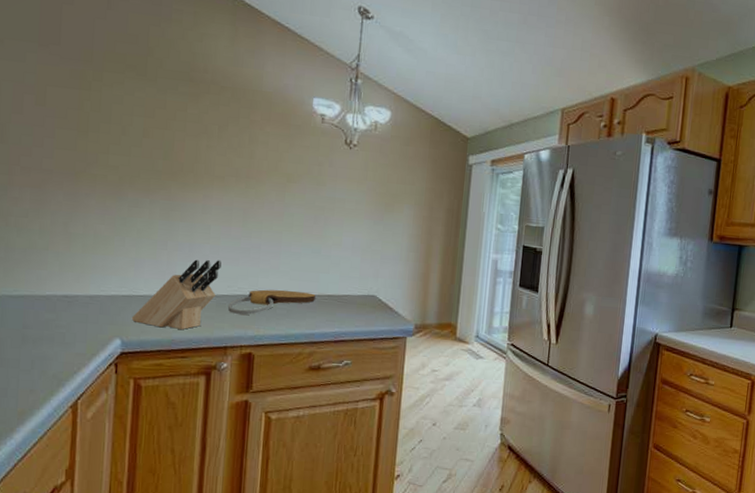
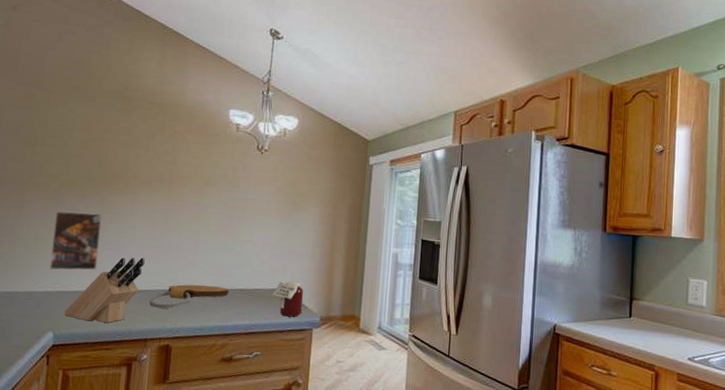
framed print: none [111,207,171,274] -> present [49,211,103,271]
jar: none [362,287,397,325] -> present [271,281,304,317]

